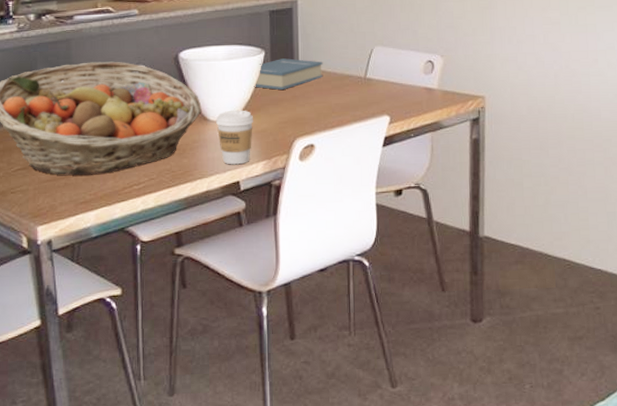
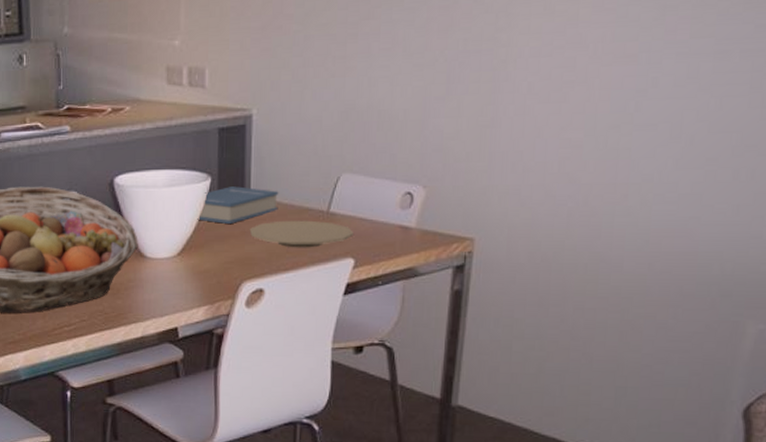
coffee cup: present [216,110,254,165] -> none [154,246,196,309]
plate: none [299,85,387,109] -> present [249,220,353,248]

